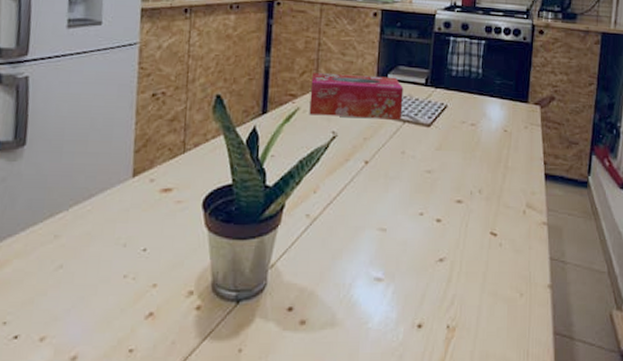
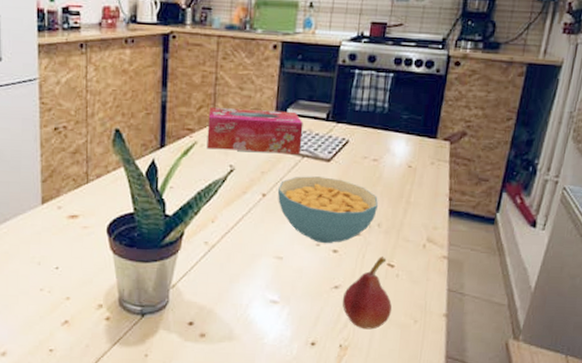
cereal bowl: none [380,142,478,213] -> present [277,176,378,244]
fruit: none [447,225,498,306] -> present [342,256,392,330]

